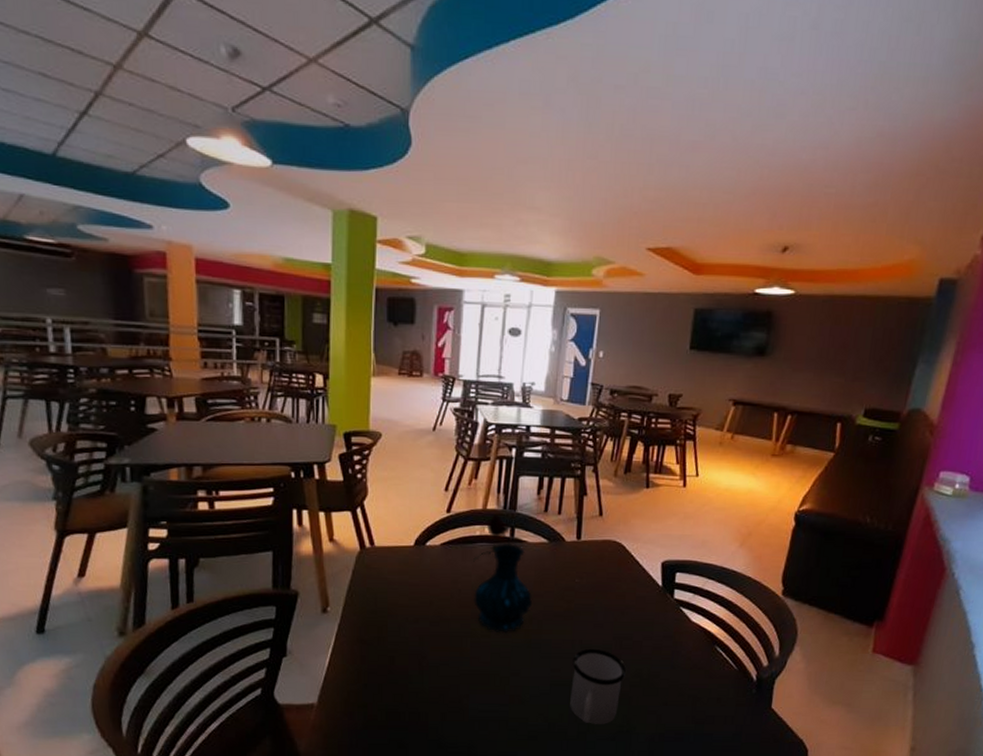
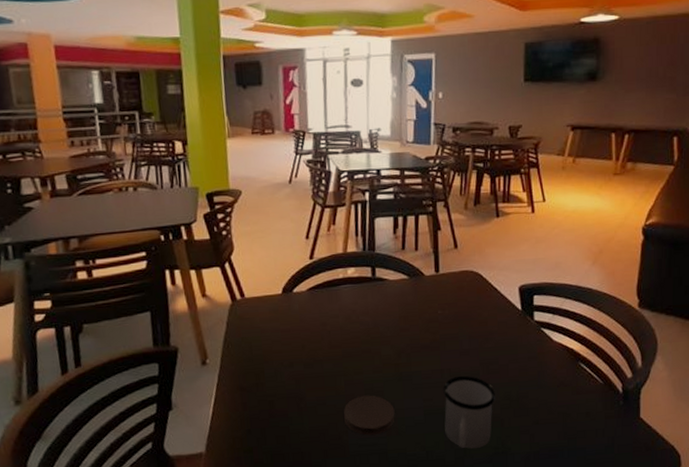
coaster: none [467,659,520,702] -> present [344,395,395,436]
vase: present [472,514,533,634] -> none [338,256,400,369]

